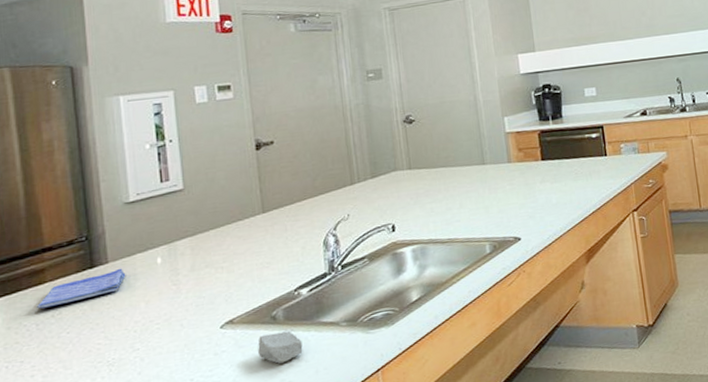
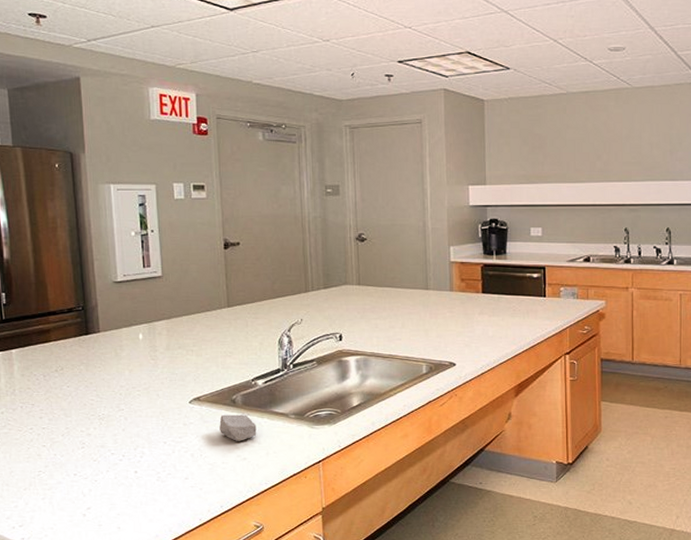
dish towel: present [37,268,126,309] -> none [44,338,114,363]

